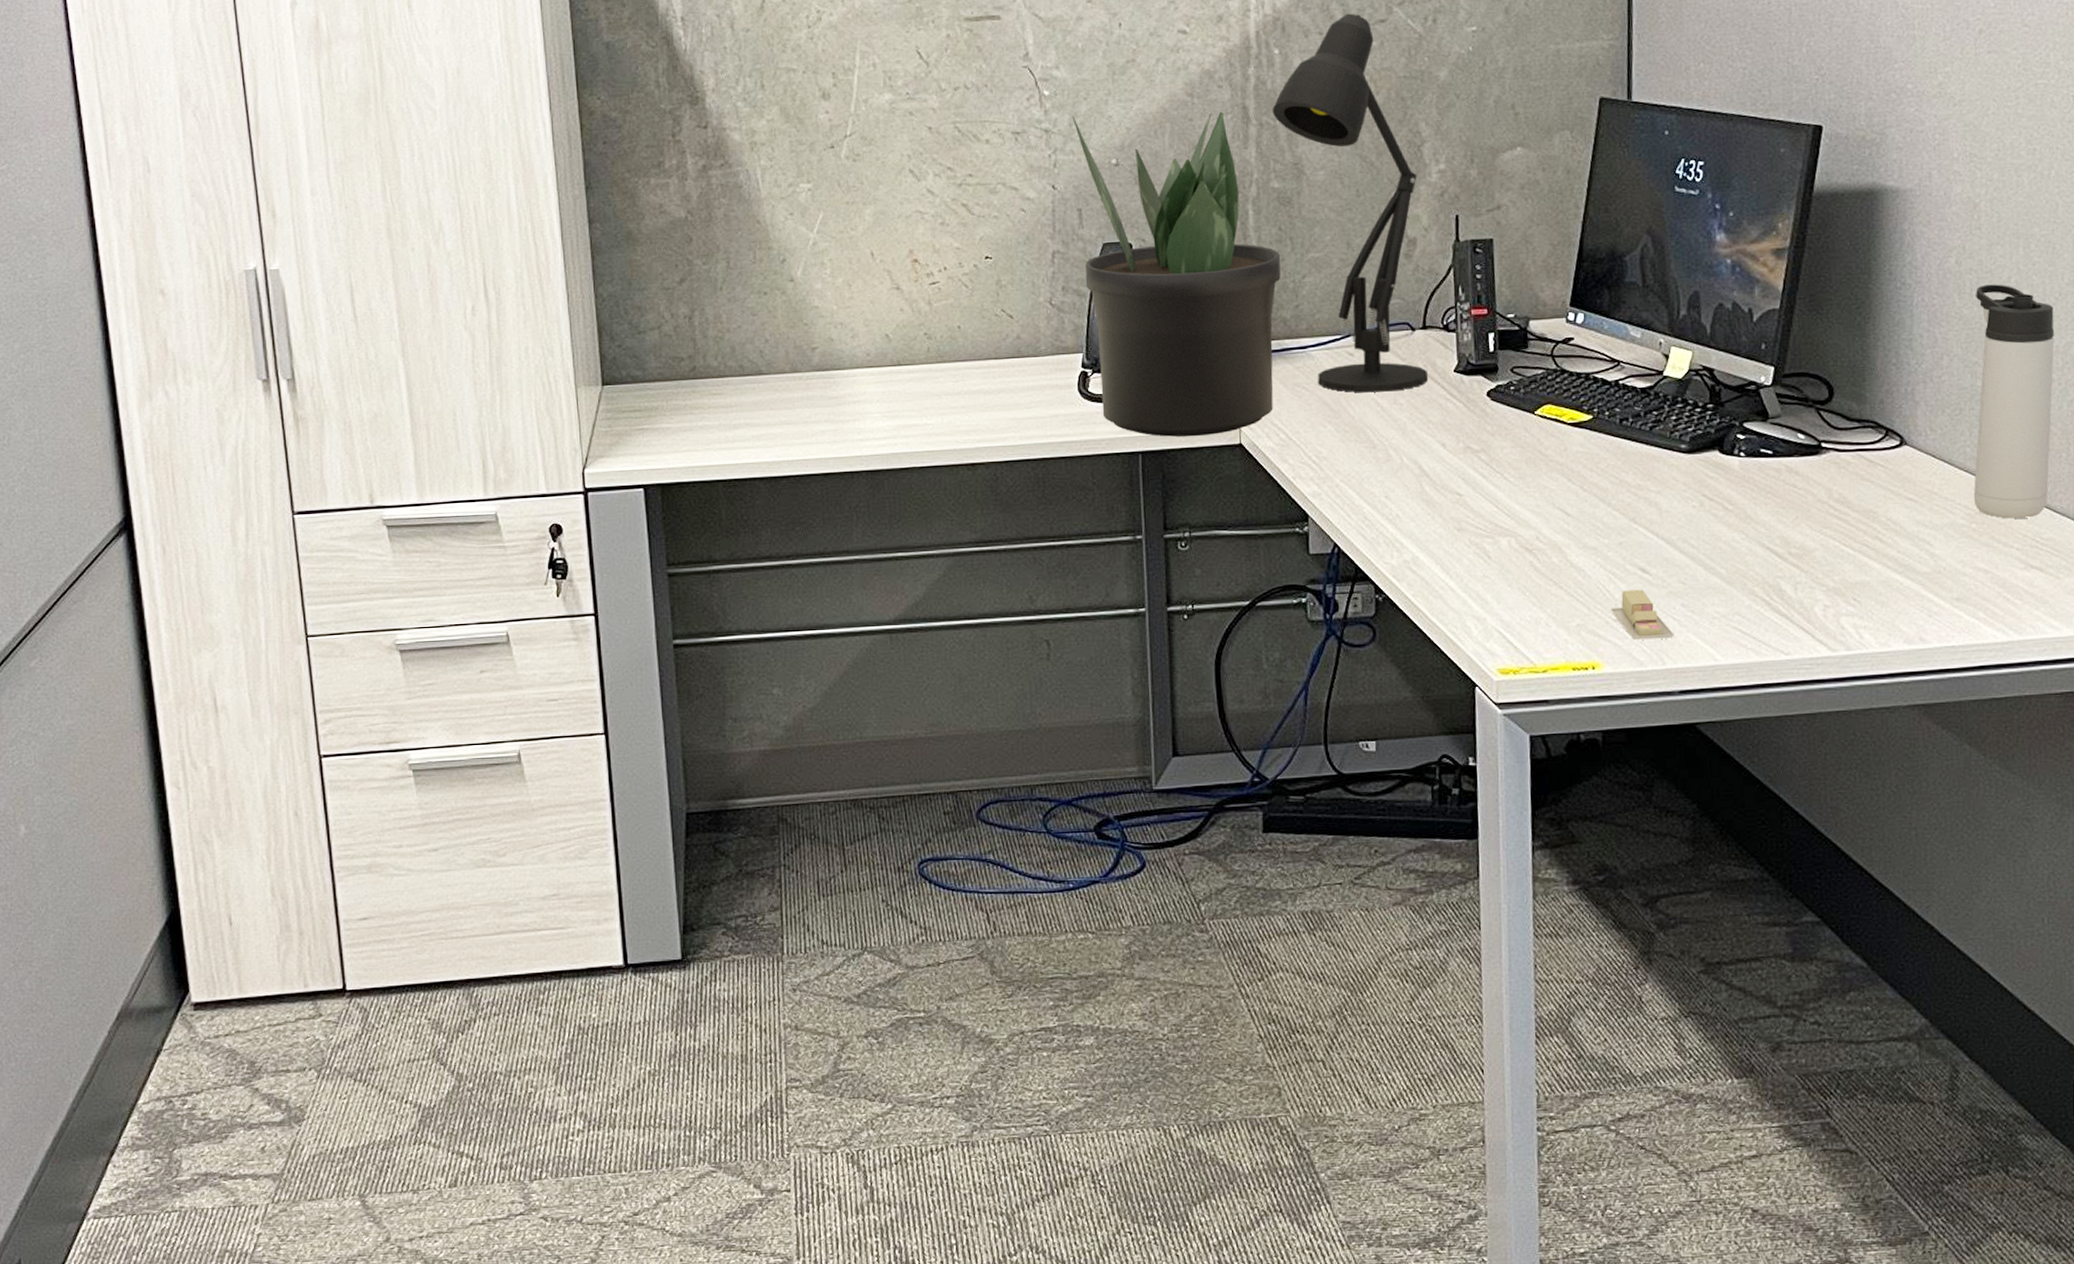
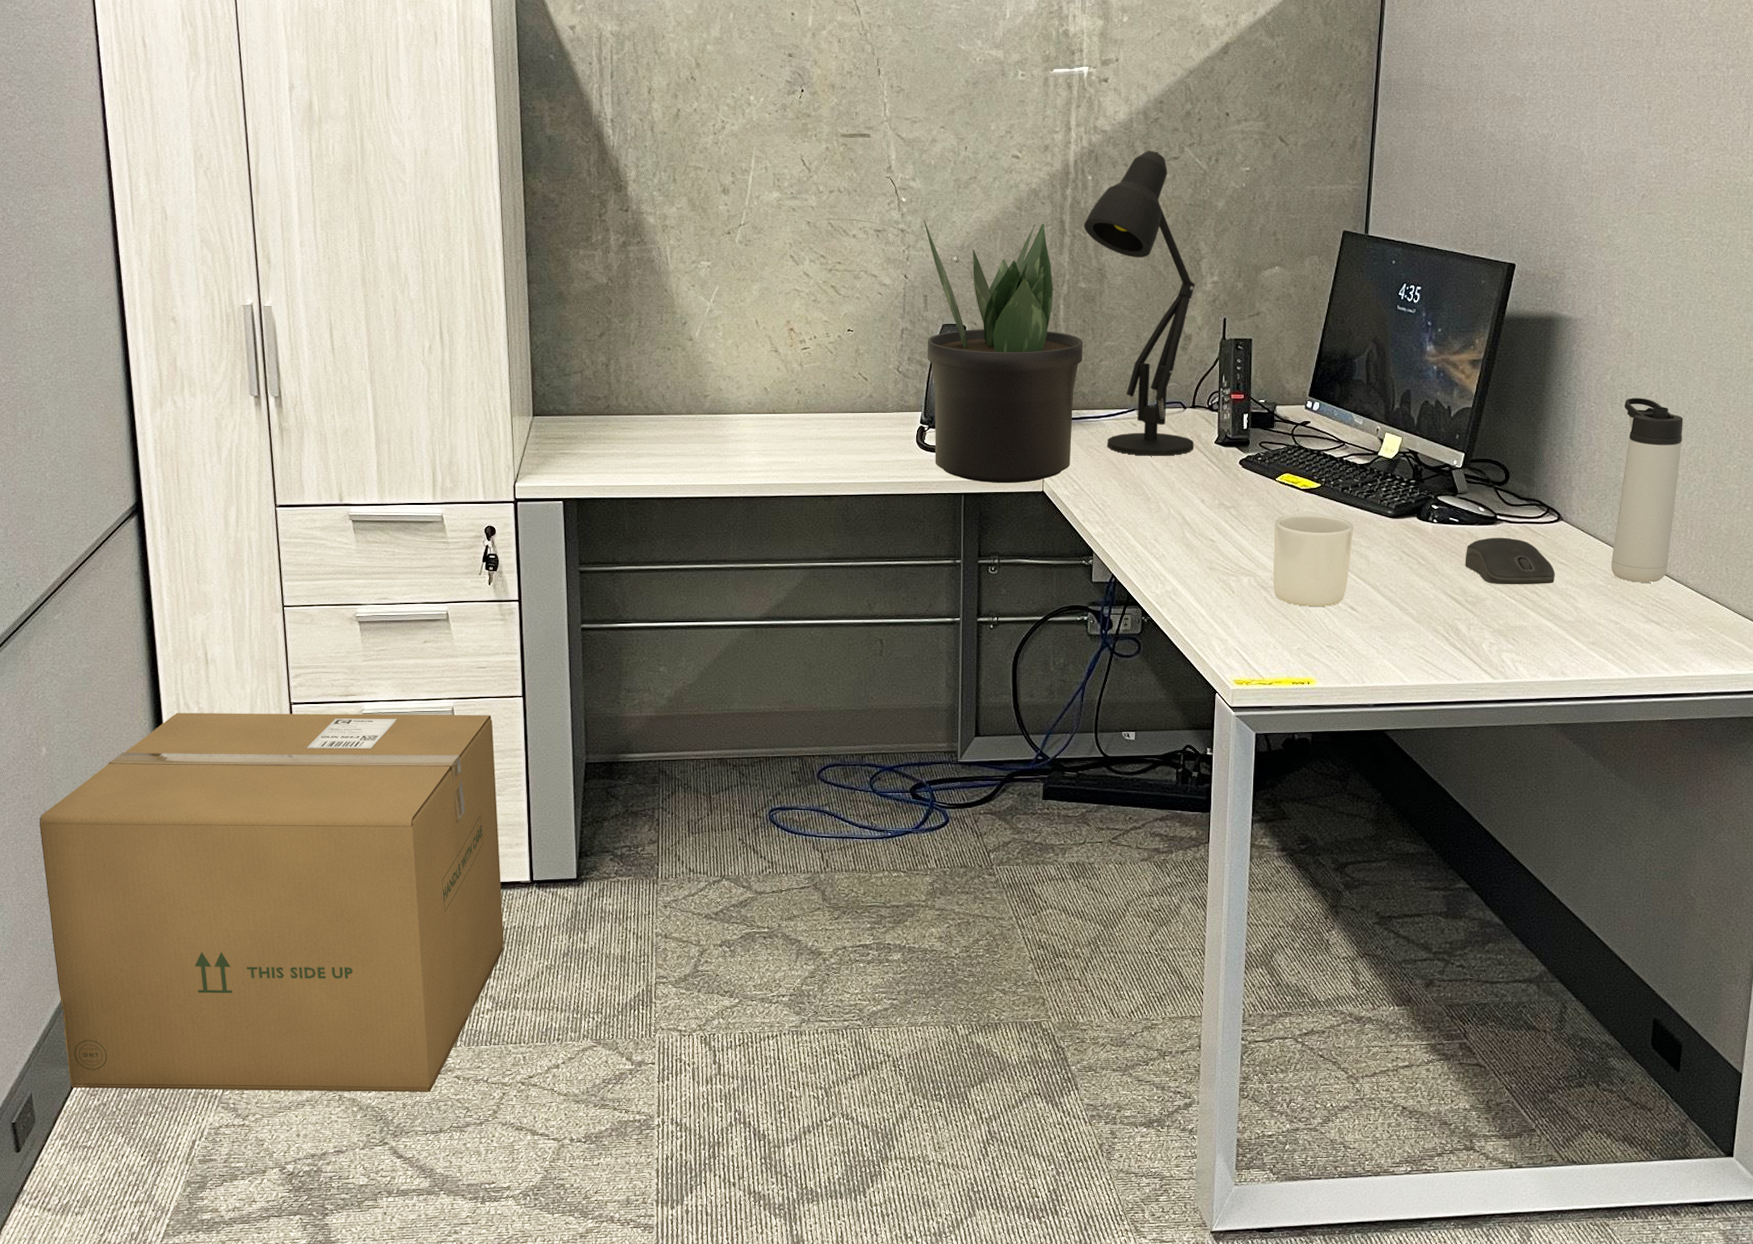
box: none [20,758,595,1251] -> present [40,713,504,1092]
mug: none [1537,454,1639,571] -> present [1273,514,1354,606]
sticky notes: present [1611,589,1674,640] -> none [1325,623,1373,663]
computer mouse: none [1784,470,1902,530] -> present [1465,537,1555,584]

